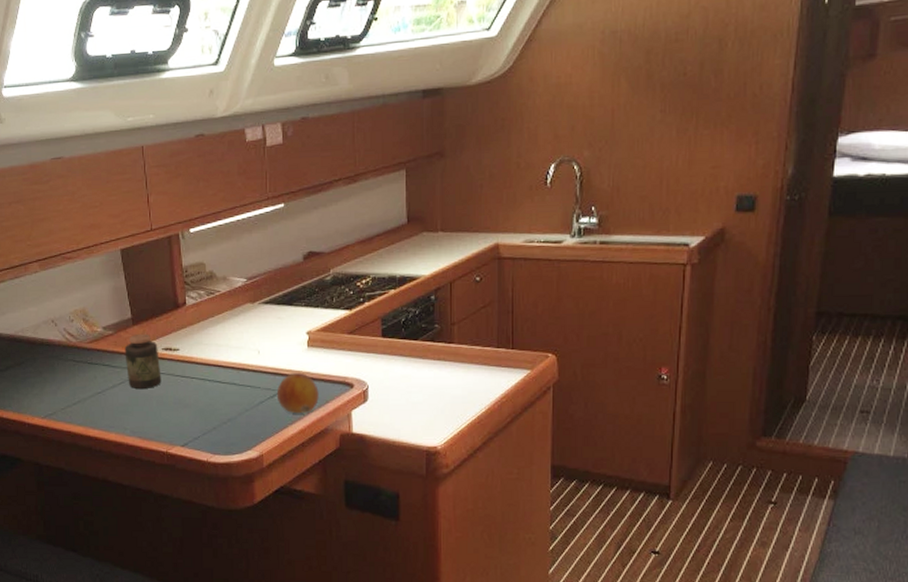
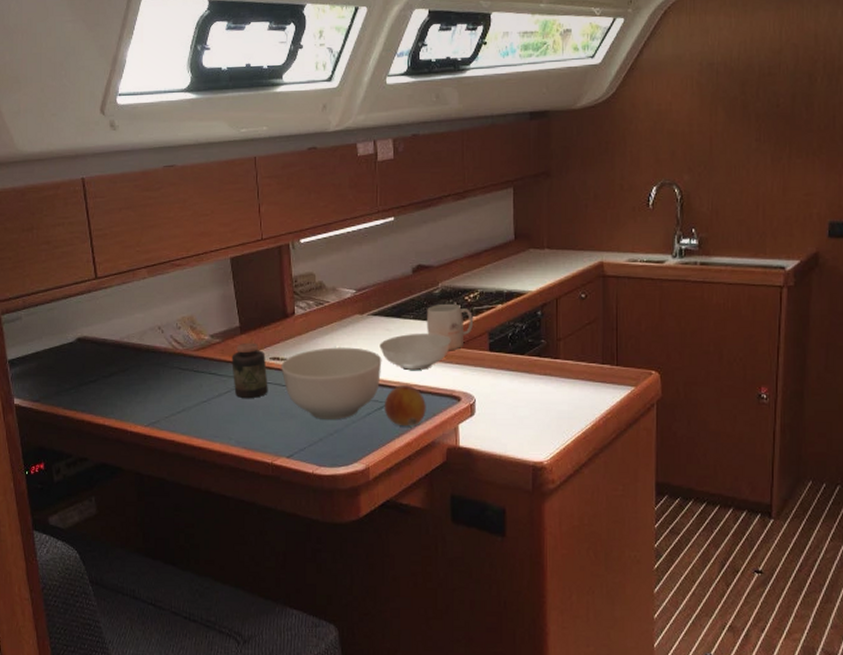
bowl: none [173,336,274,408] -> present [281,347,382,419]
bowl: none [271,320,344,358] -> present [380,333,451,370]
mug: none [319,290,366,338] -> present [427,303,474,351]

